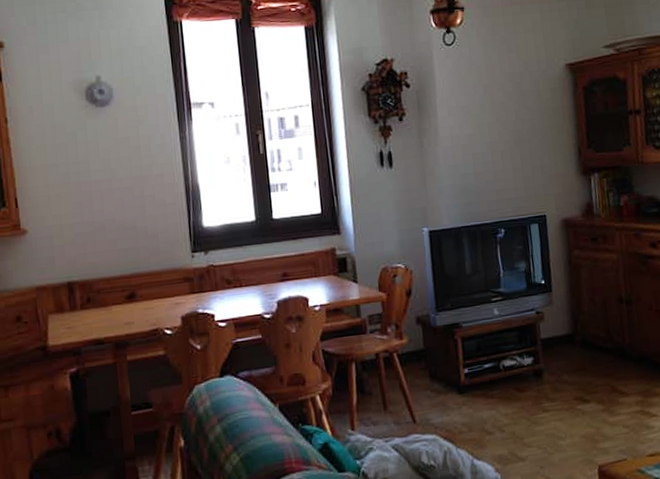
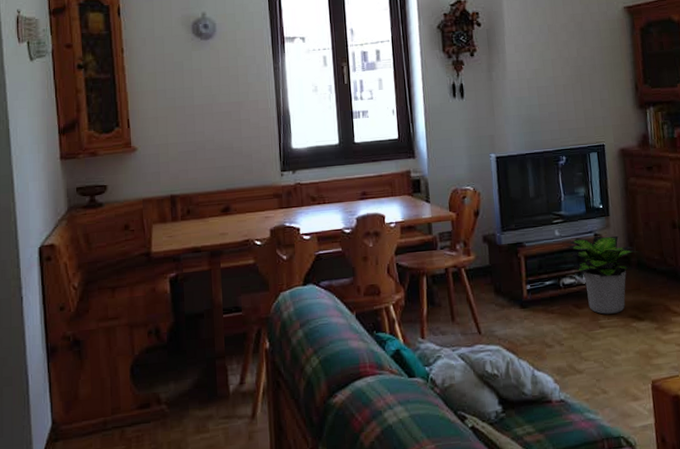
potted plant: none [505,313,587,397] -> present [566,236,642,314]

